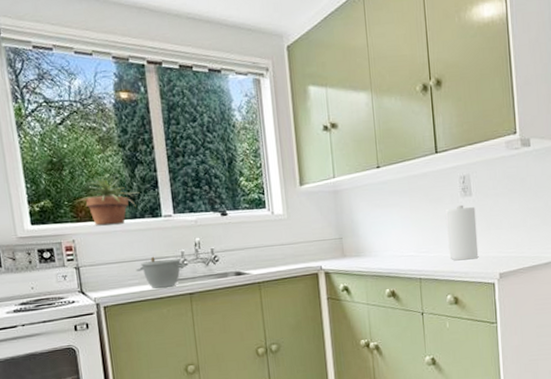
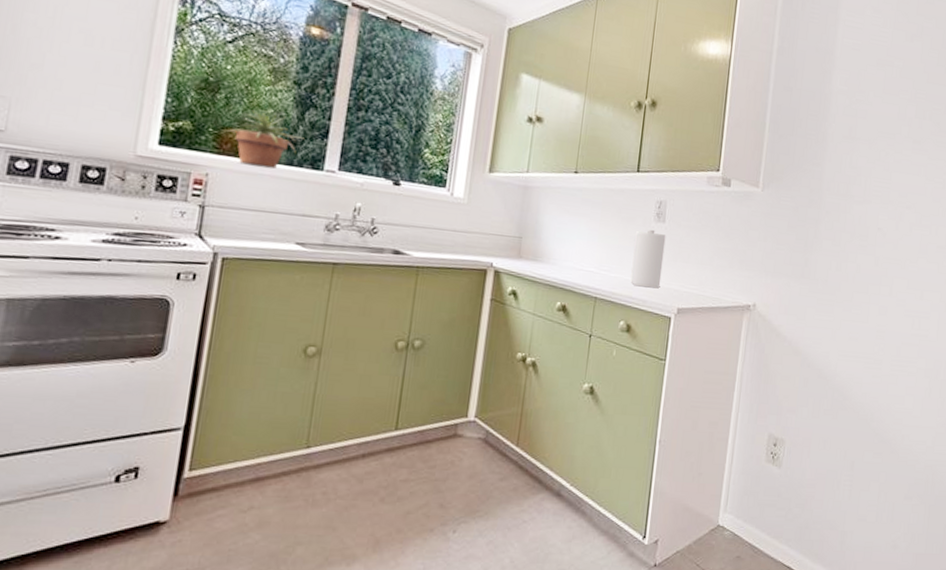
cooking pot: present [135,256,186,289] -> none [274,212,338,252]

